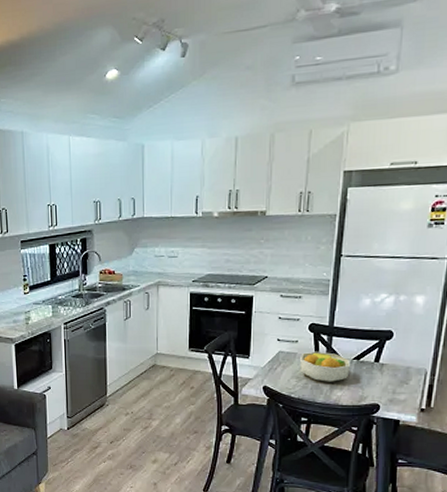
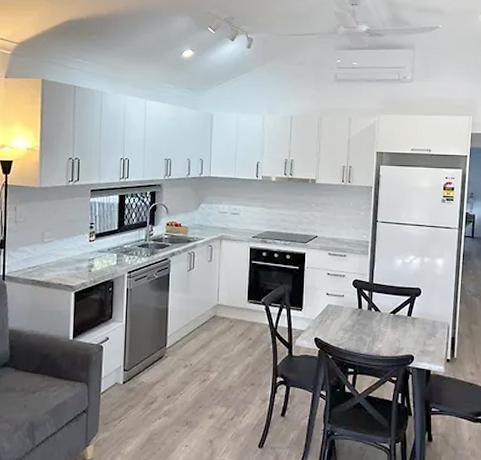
fruit bowl: present [300,351,350,382] -> none [346,305,388,334]

